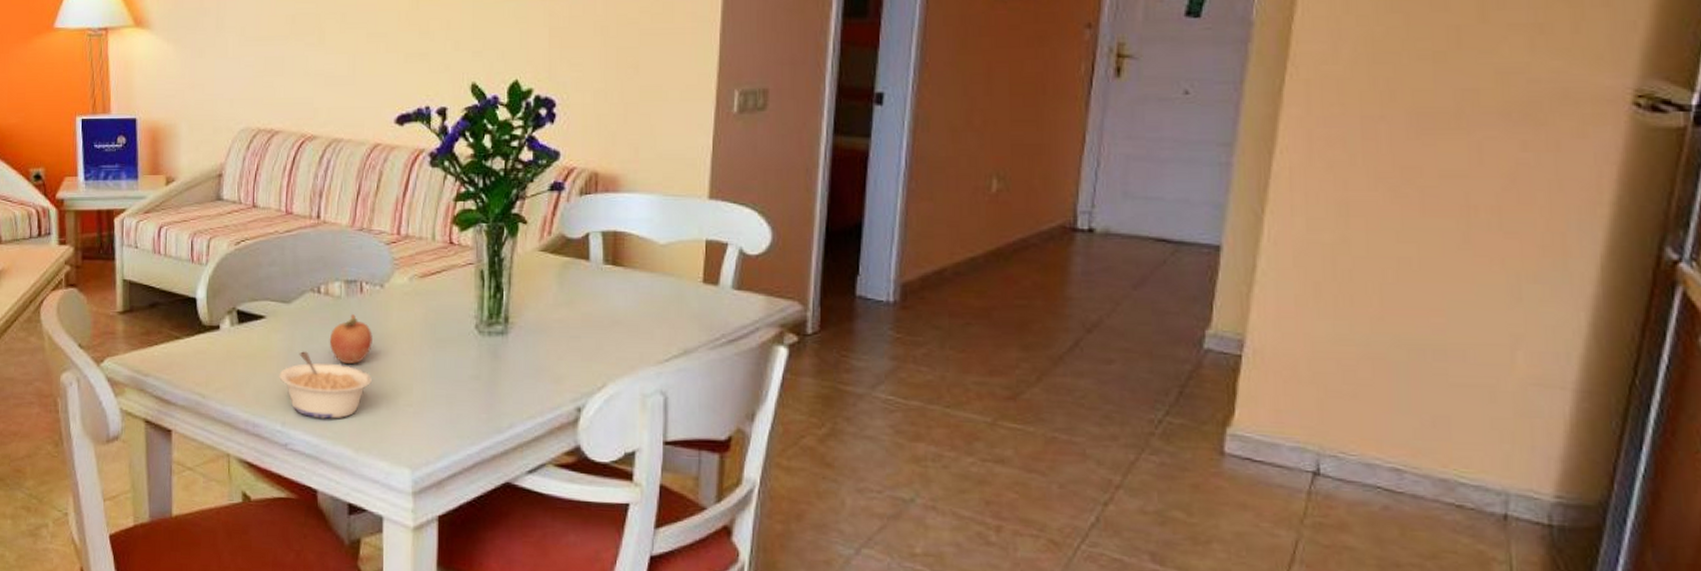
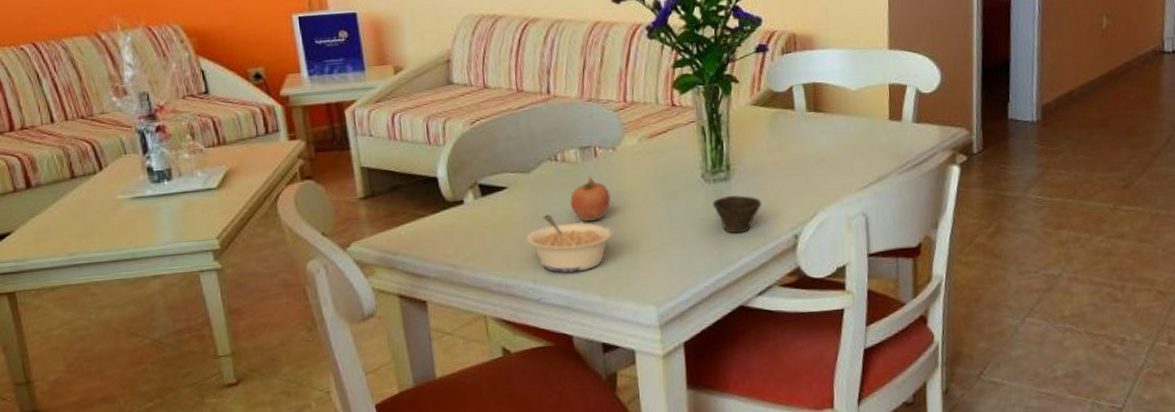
cup: none [485,353,542,397] -> present [712,195,762,234]

